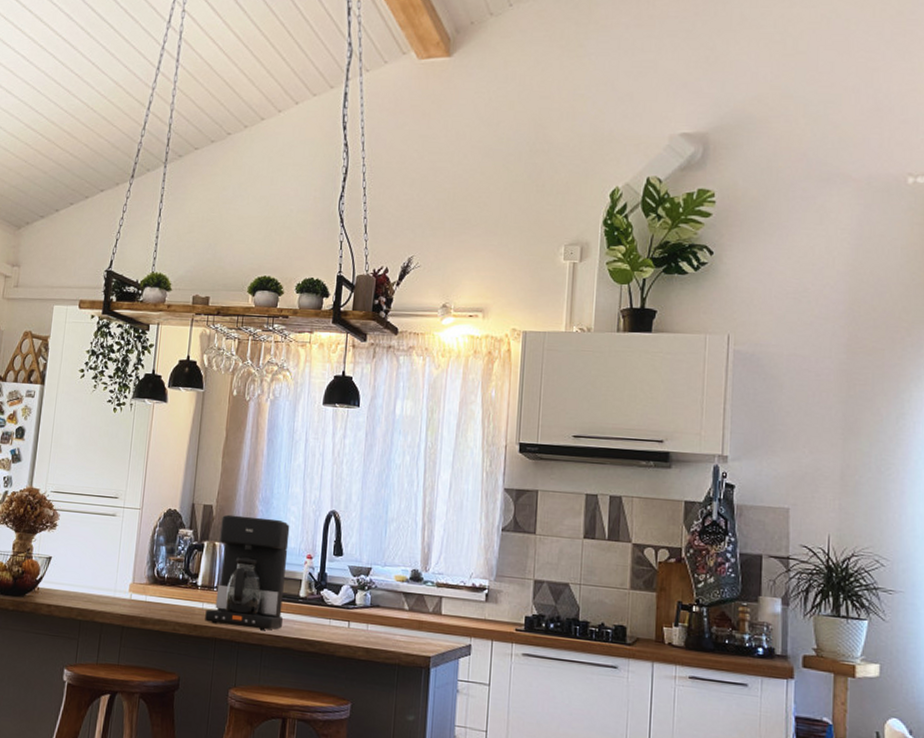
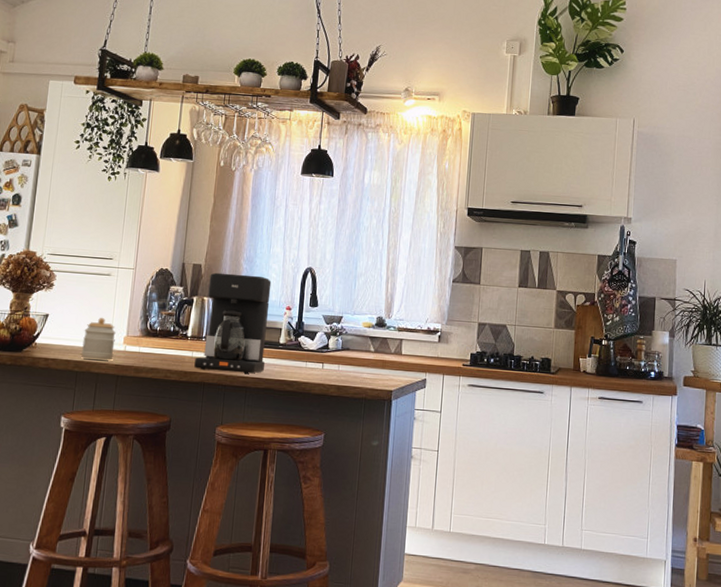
jar: none [84,561,121,609] -> present [80,317,116,360]

